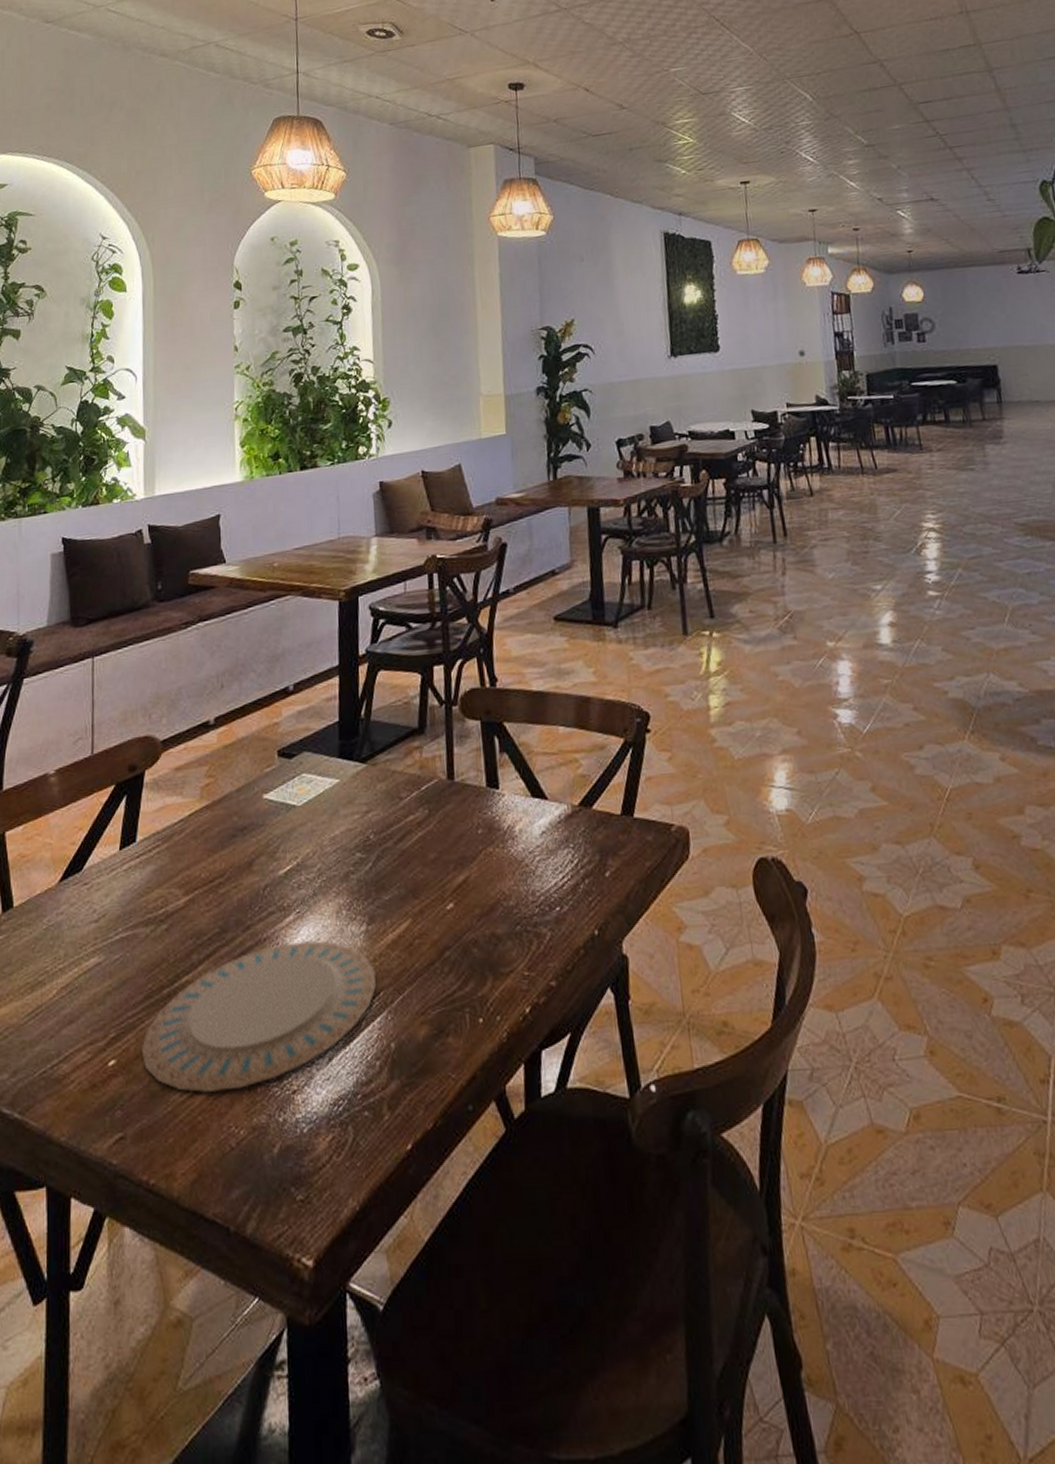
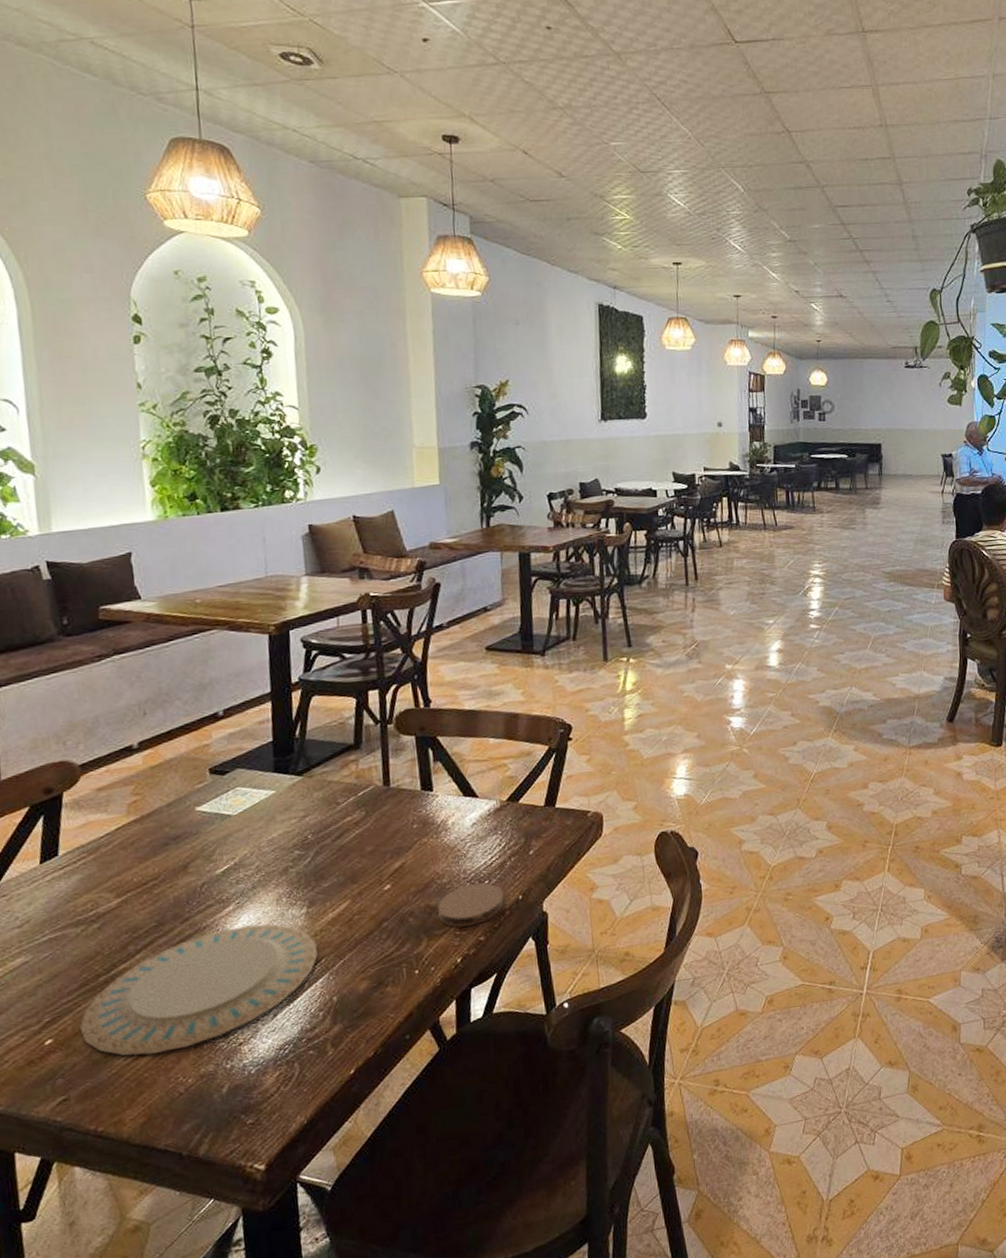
coaster: none [503,910,578,966] -> present [437,883,504,927]

